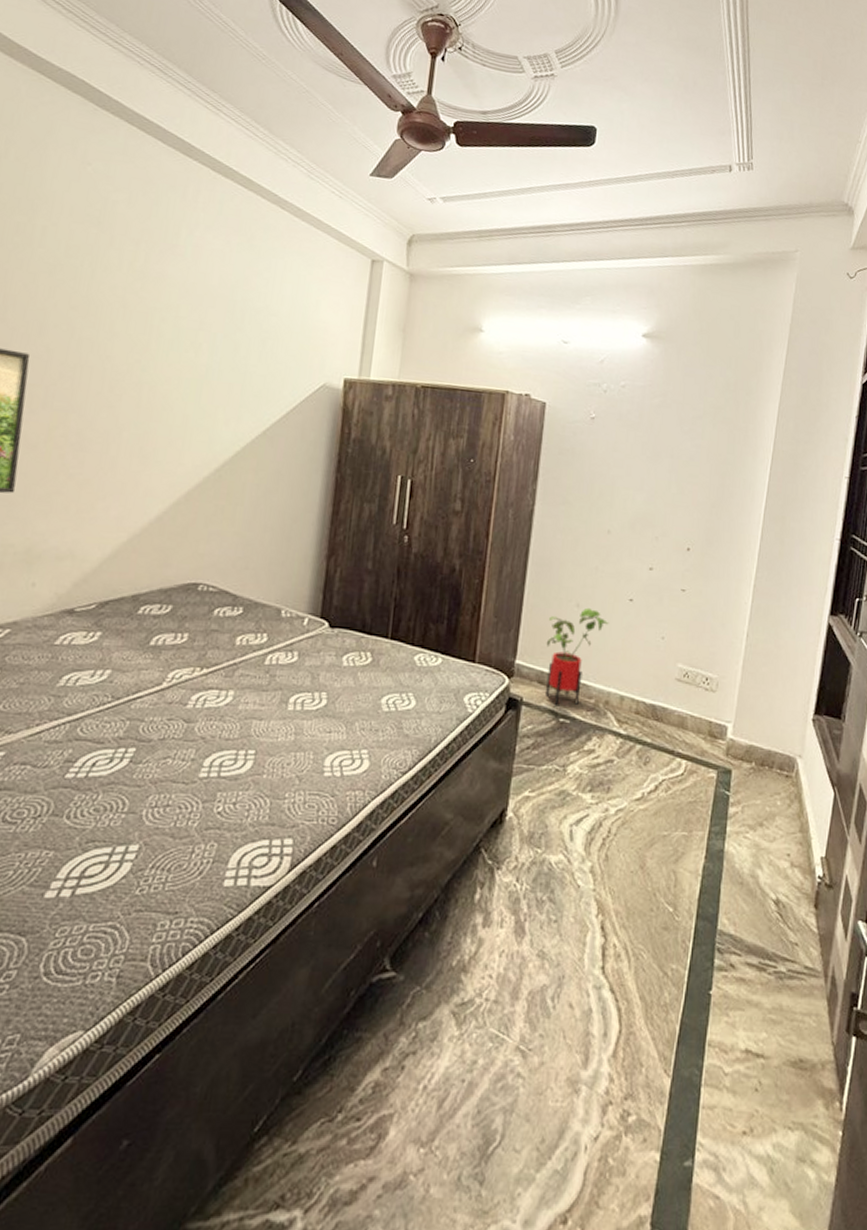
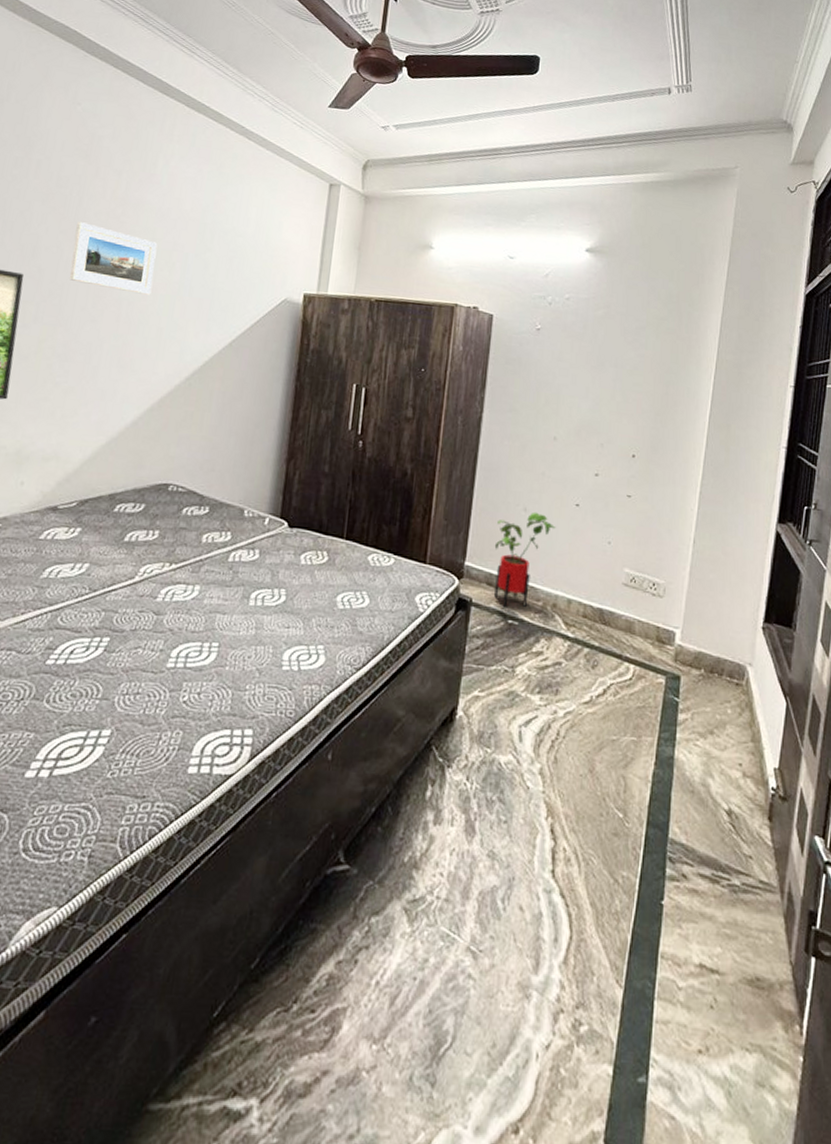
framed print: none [82,296,182,379] -> present [69,222,158,295]

